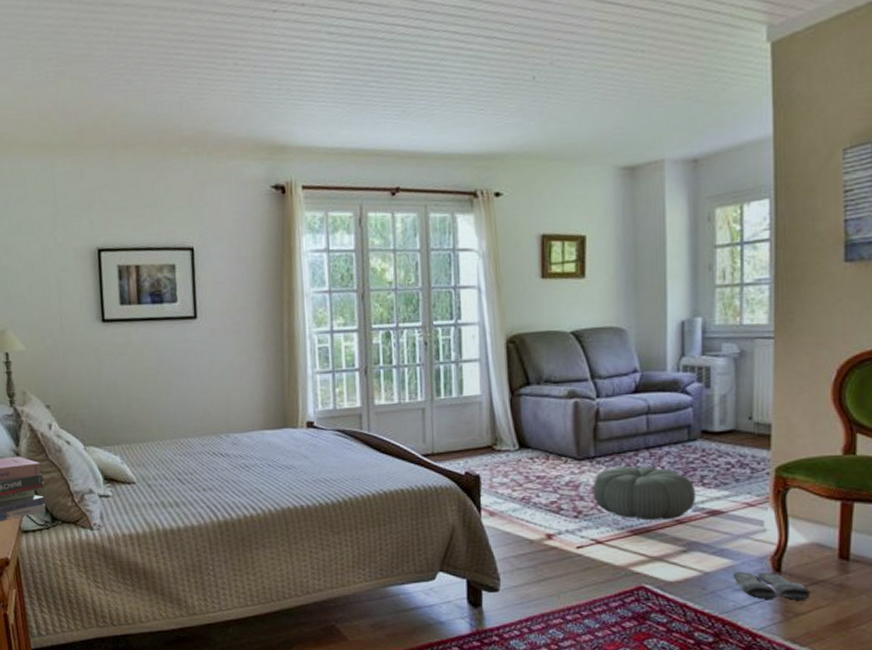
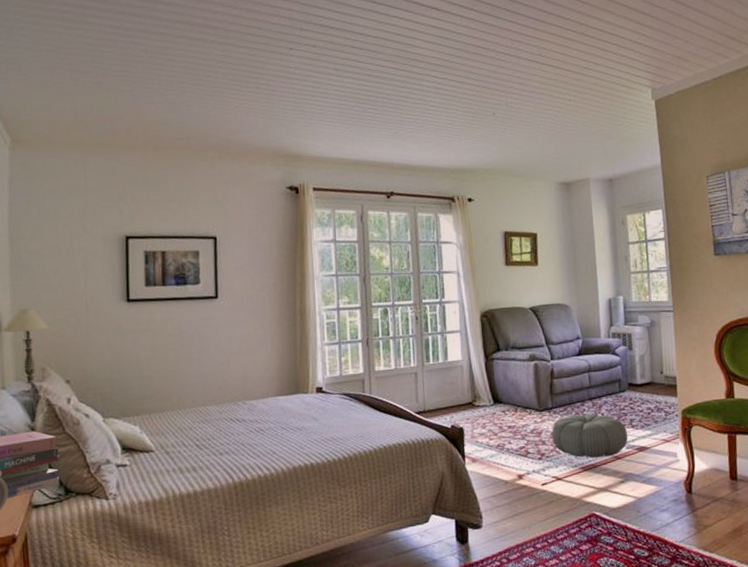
slippers: present [733,572,809,600] -> none [658,494,713,517]

